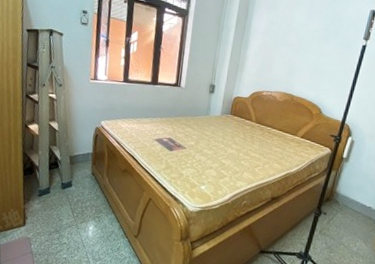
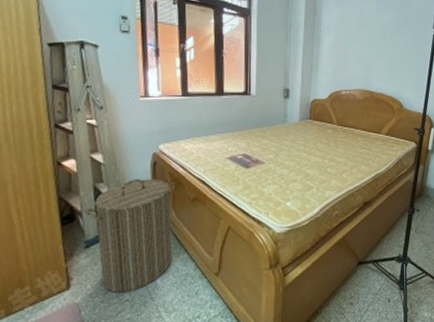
laundry hamper: none [41,146,111,237] -> present [85,179,176,293]

